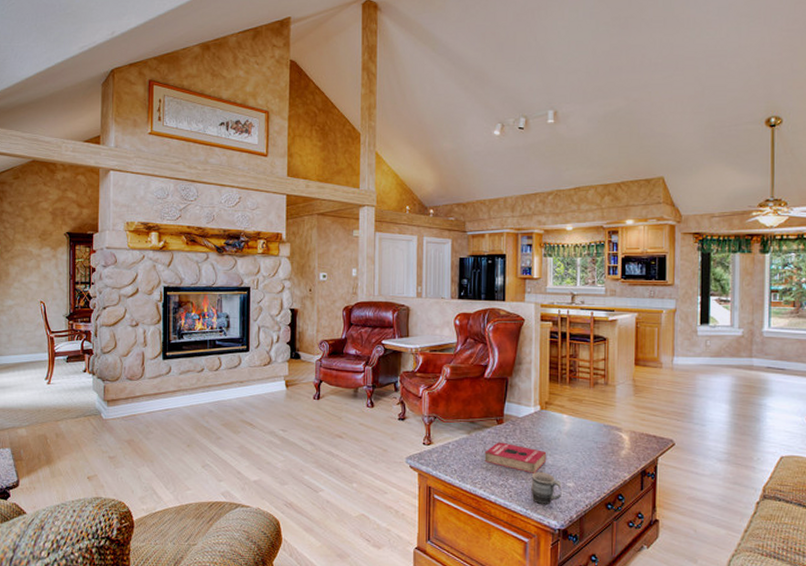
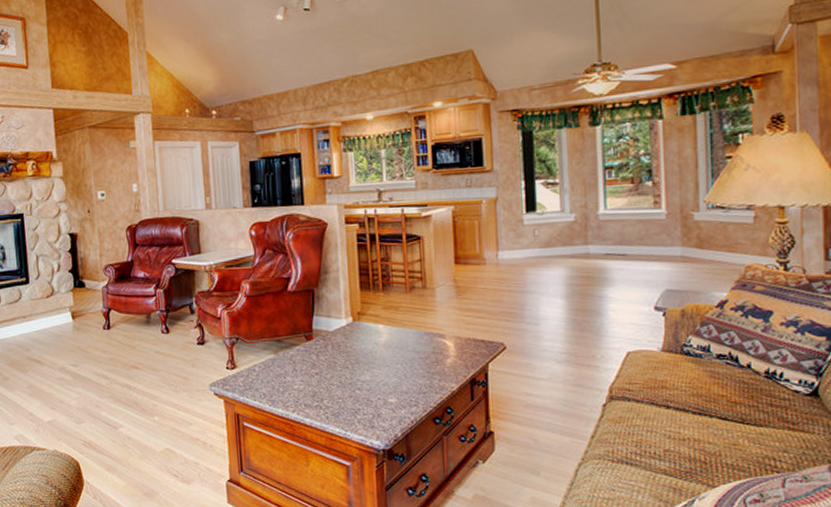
book: present [484,442,547,473] -> none [295,360,364,391]
mug: present [531,472,562,505] -> none [349,389,384,425]

